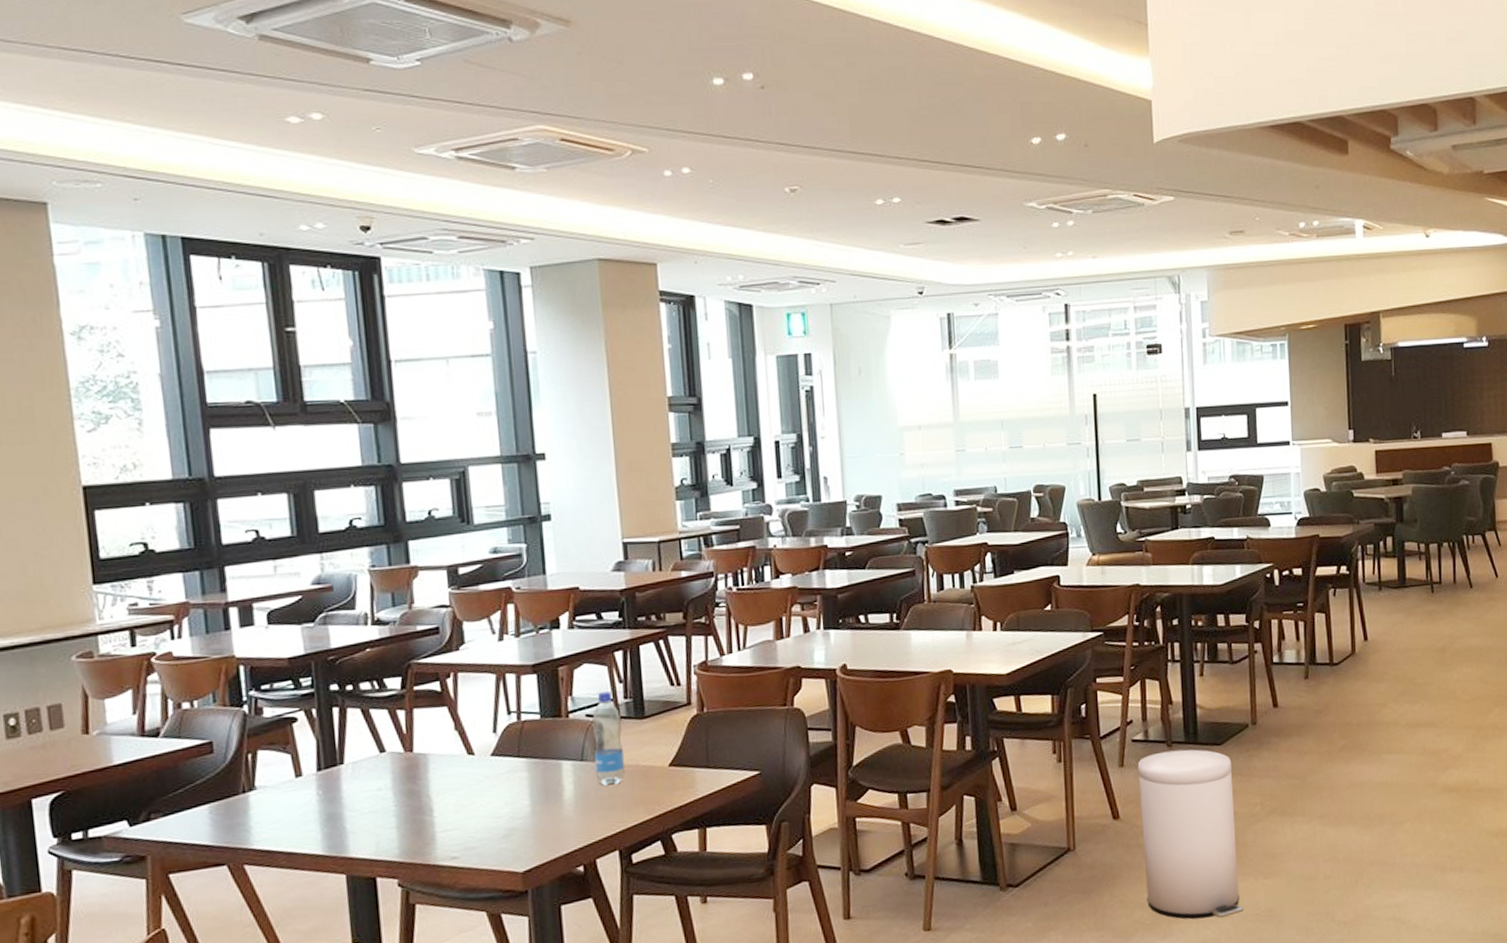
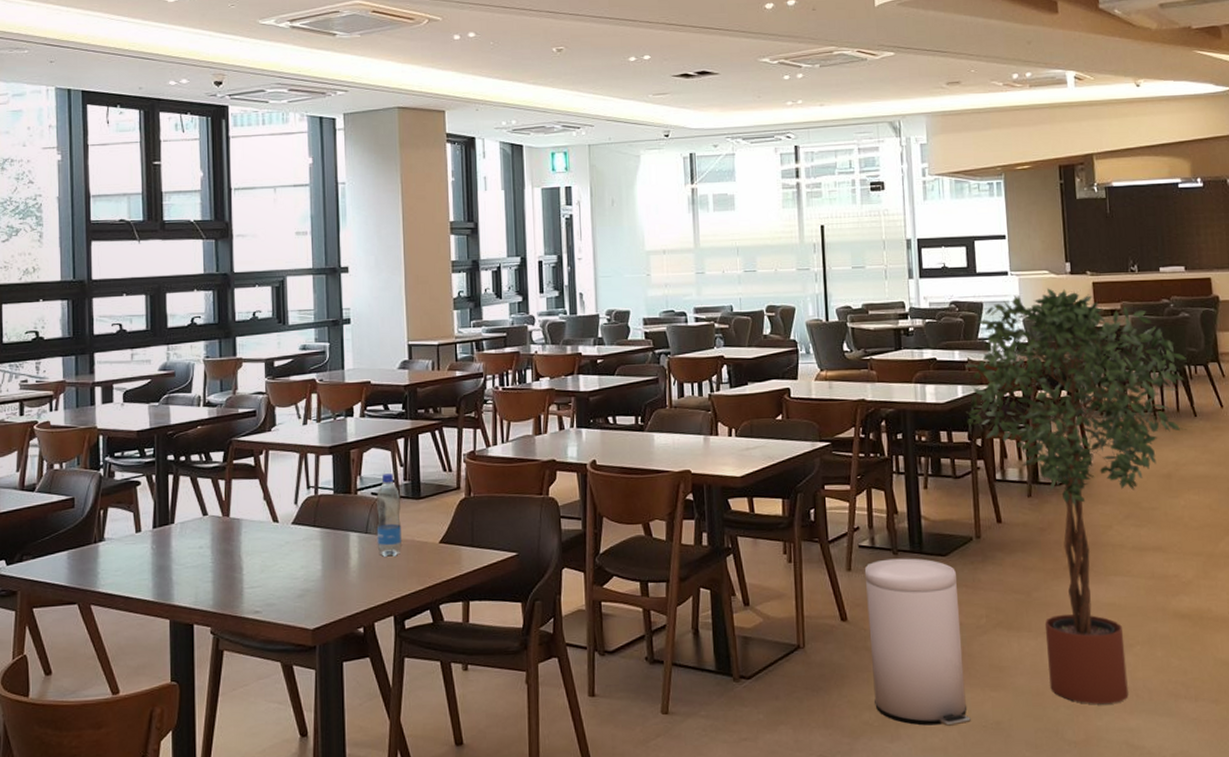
potted tree: none [1243,458,1465,883] -> present [964,288,1188,704]

